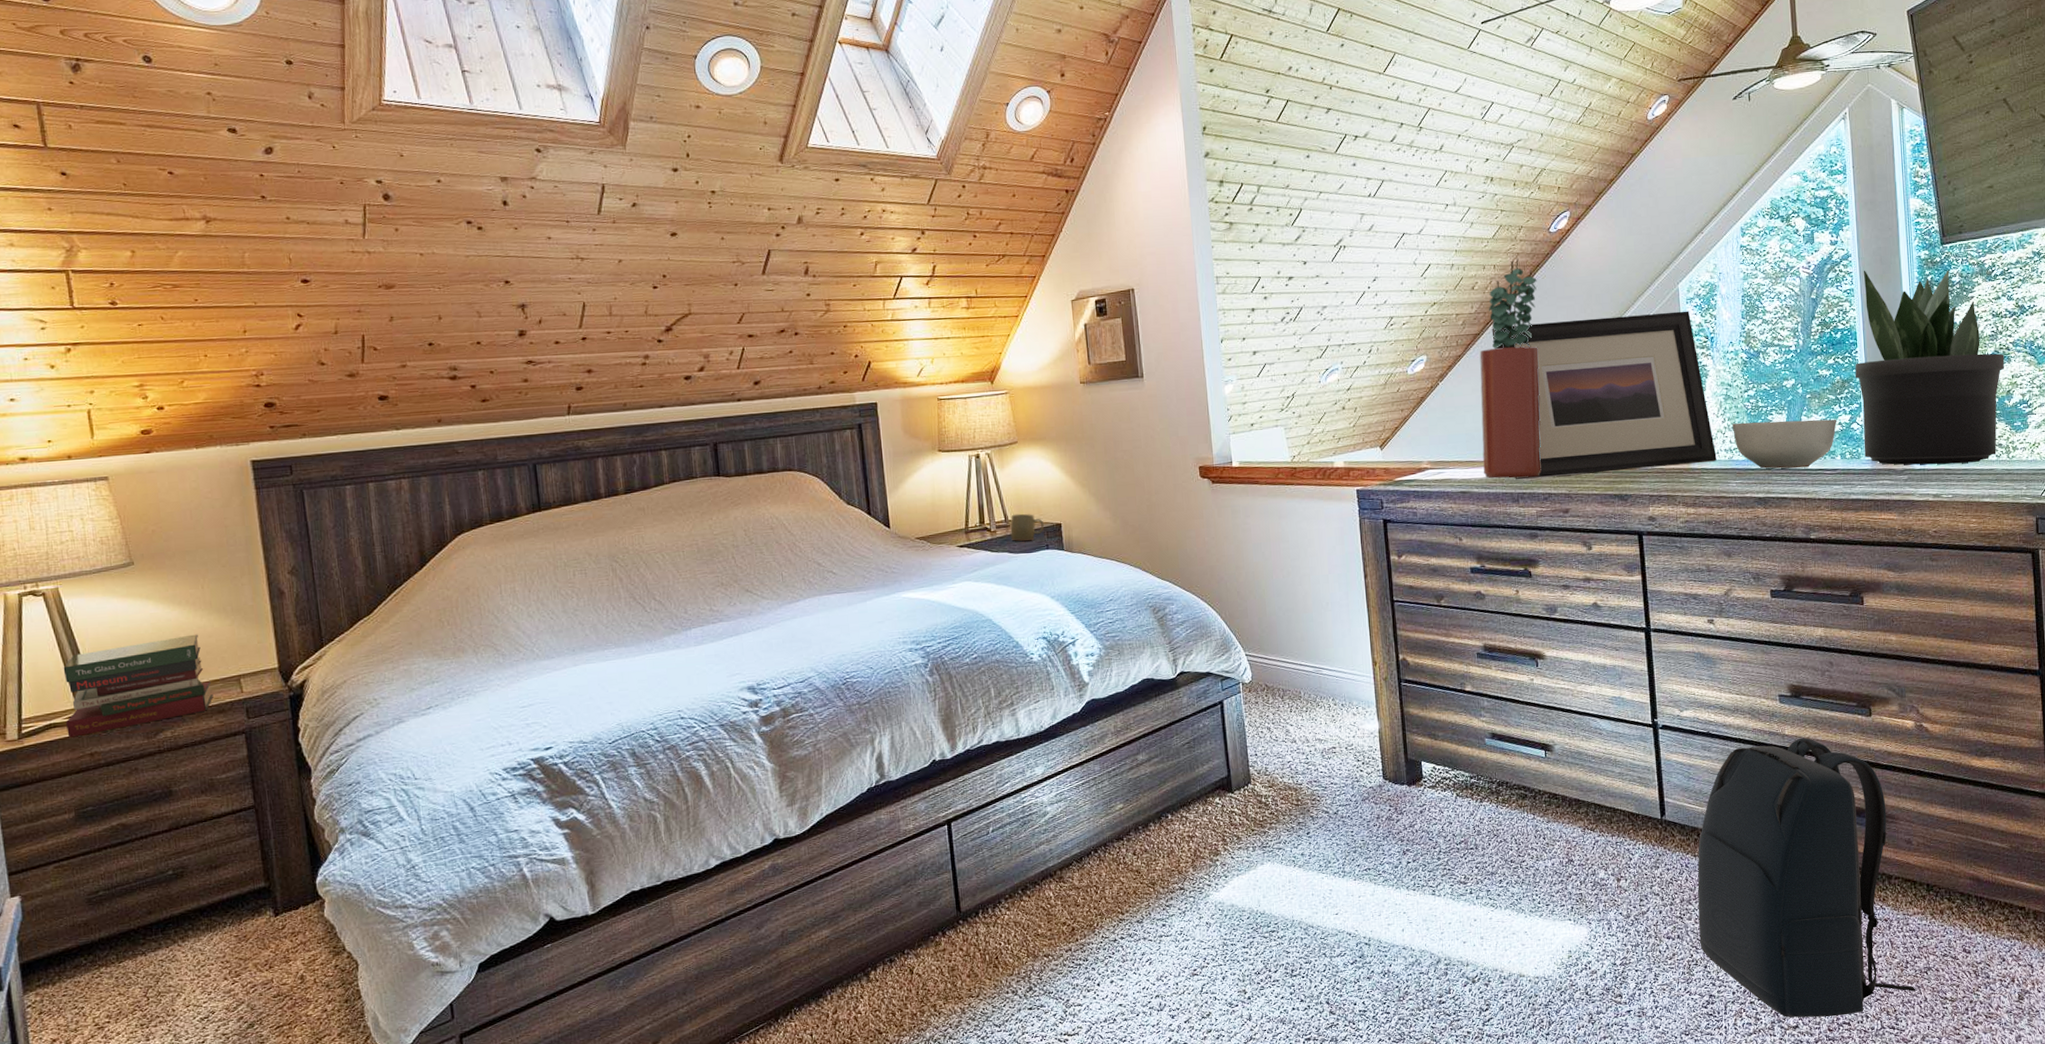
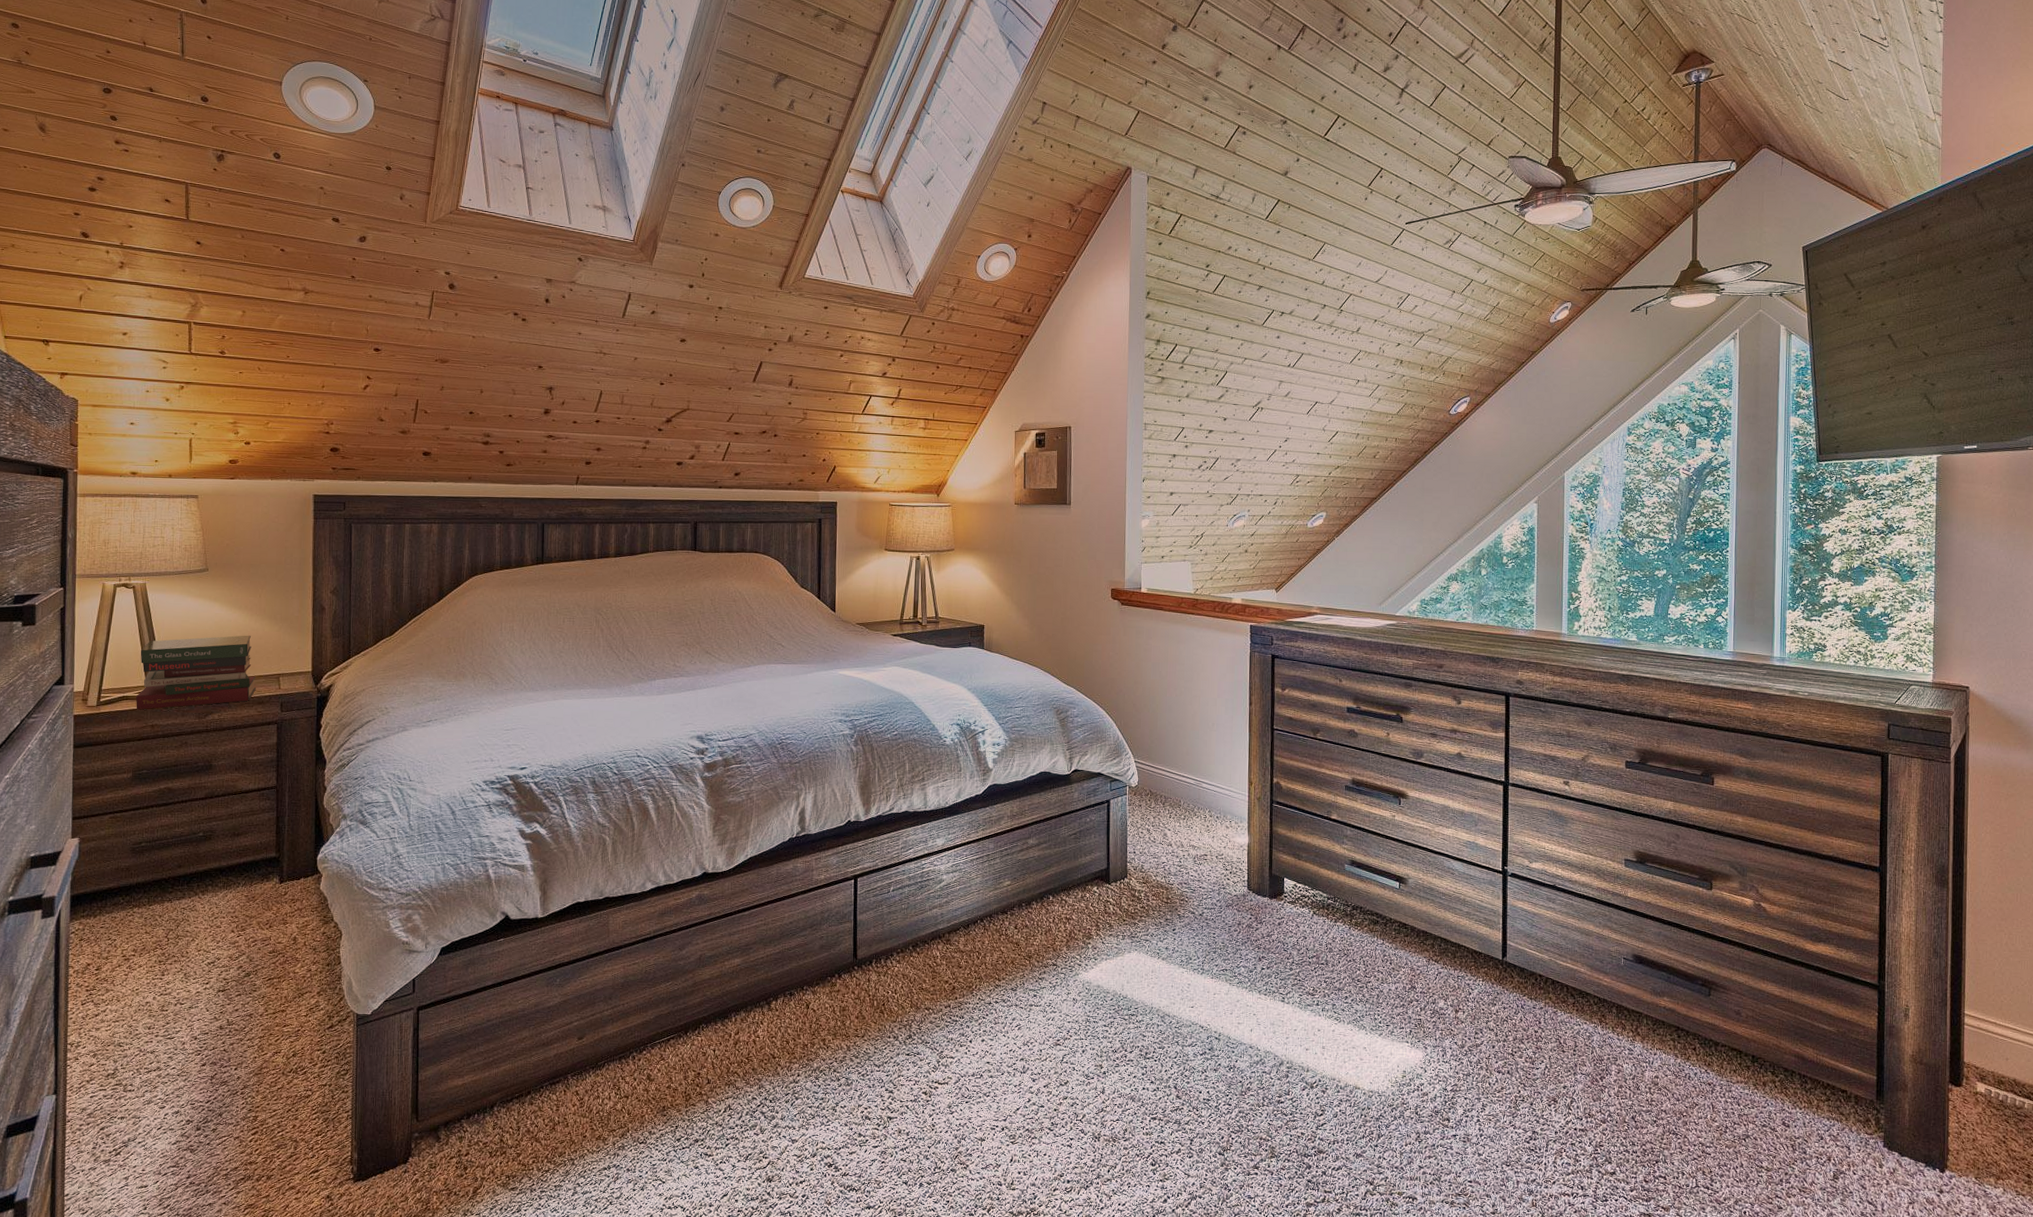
mug: present [1010,513,1045,542] -> none [939,612,970,638]
vase: present [1479,257,1542,479] -> none [1368,433,1434,632]
picture frame: present [1491,311,1717,480] -> none [1388,494,1586,638]
backpack: present [1697,737,1916,1018] -> none [1528,901,1733,1169]
bowl: present [1731,419,1837,469] -> none [1602,604,1704,652]
planter: present [1855,270,2005,465] -> none [1724,477,1870,665]

